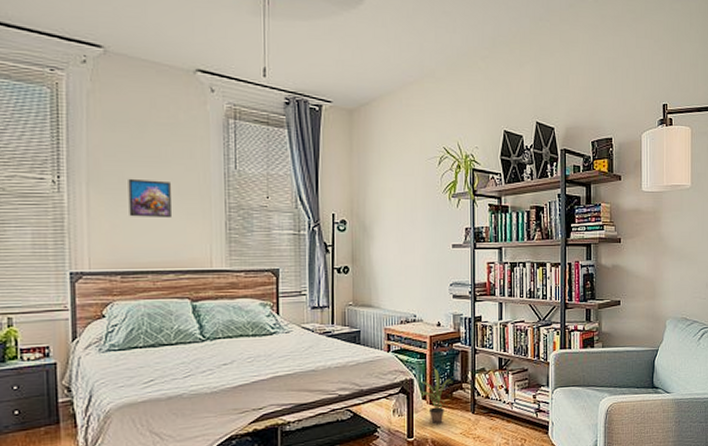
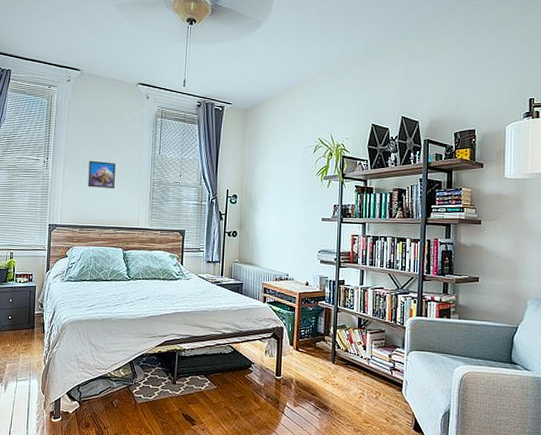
potted plant: present [419,368,453,424] -> none [287,320,317,368]

